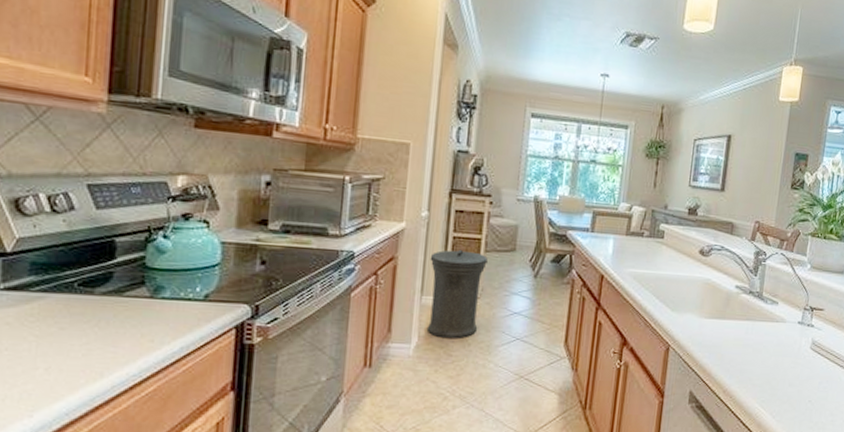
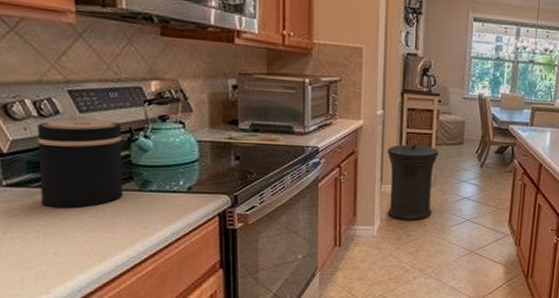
cylinder: none [40,216,139,317] -> present [36,119,124,208]

